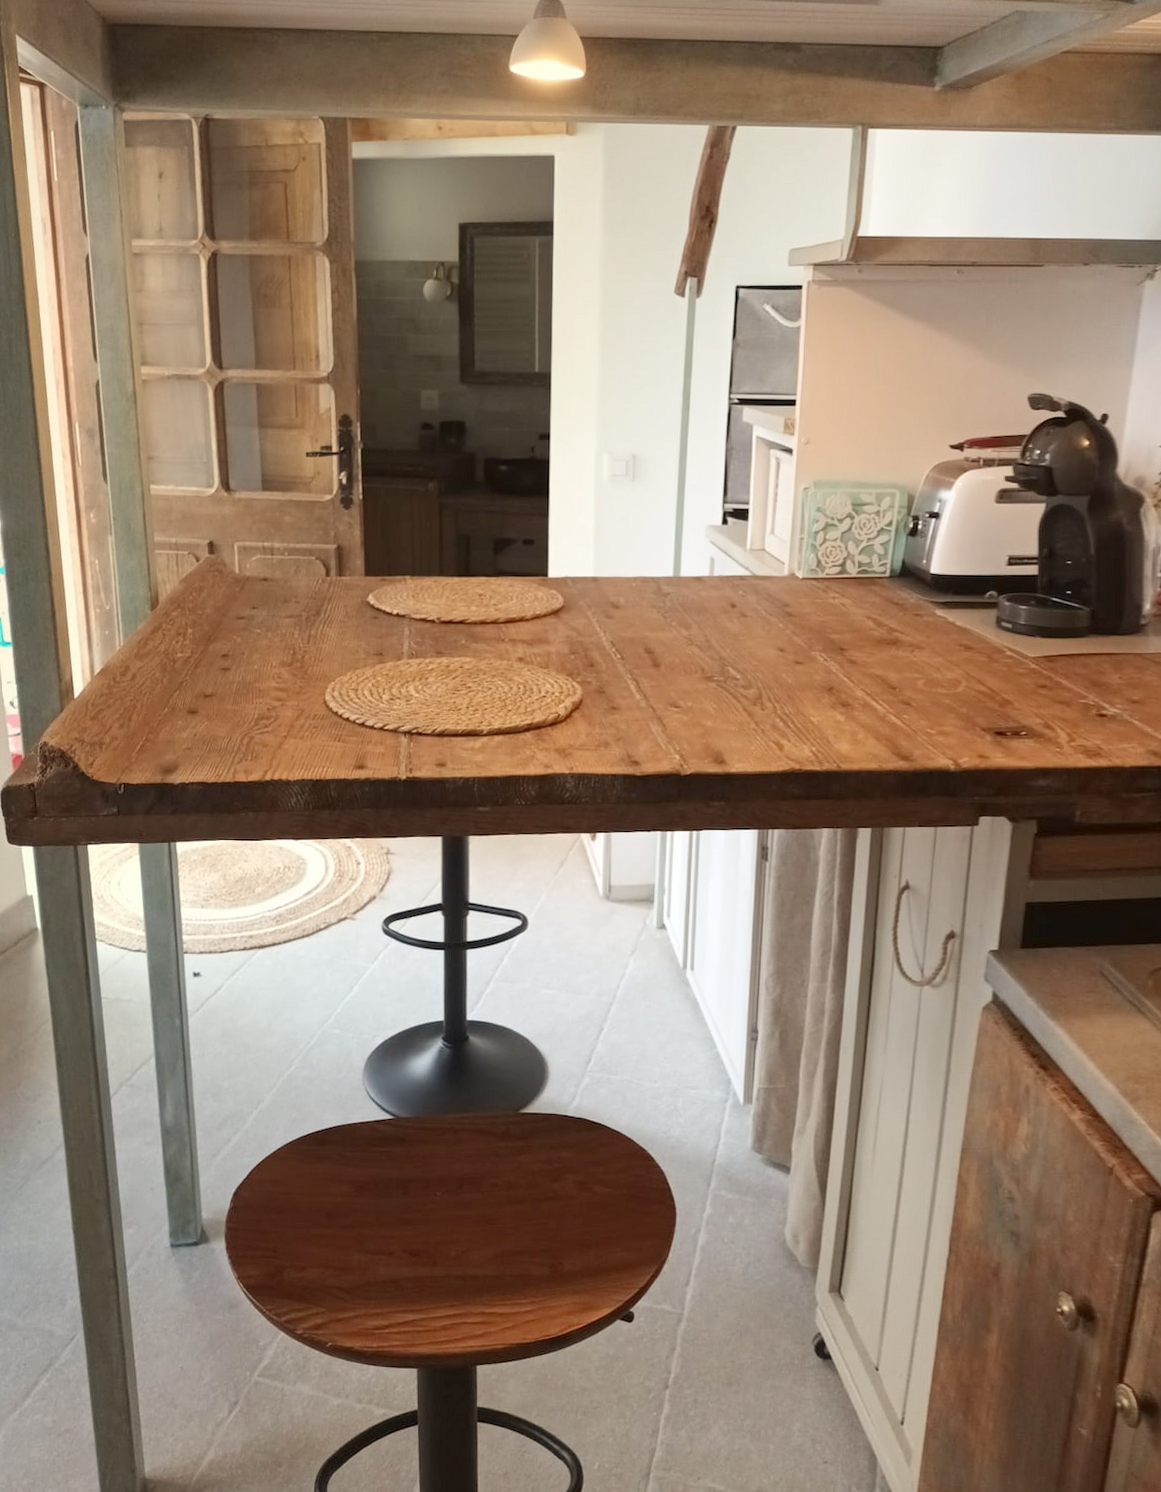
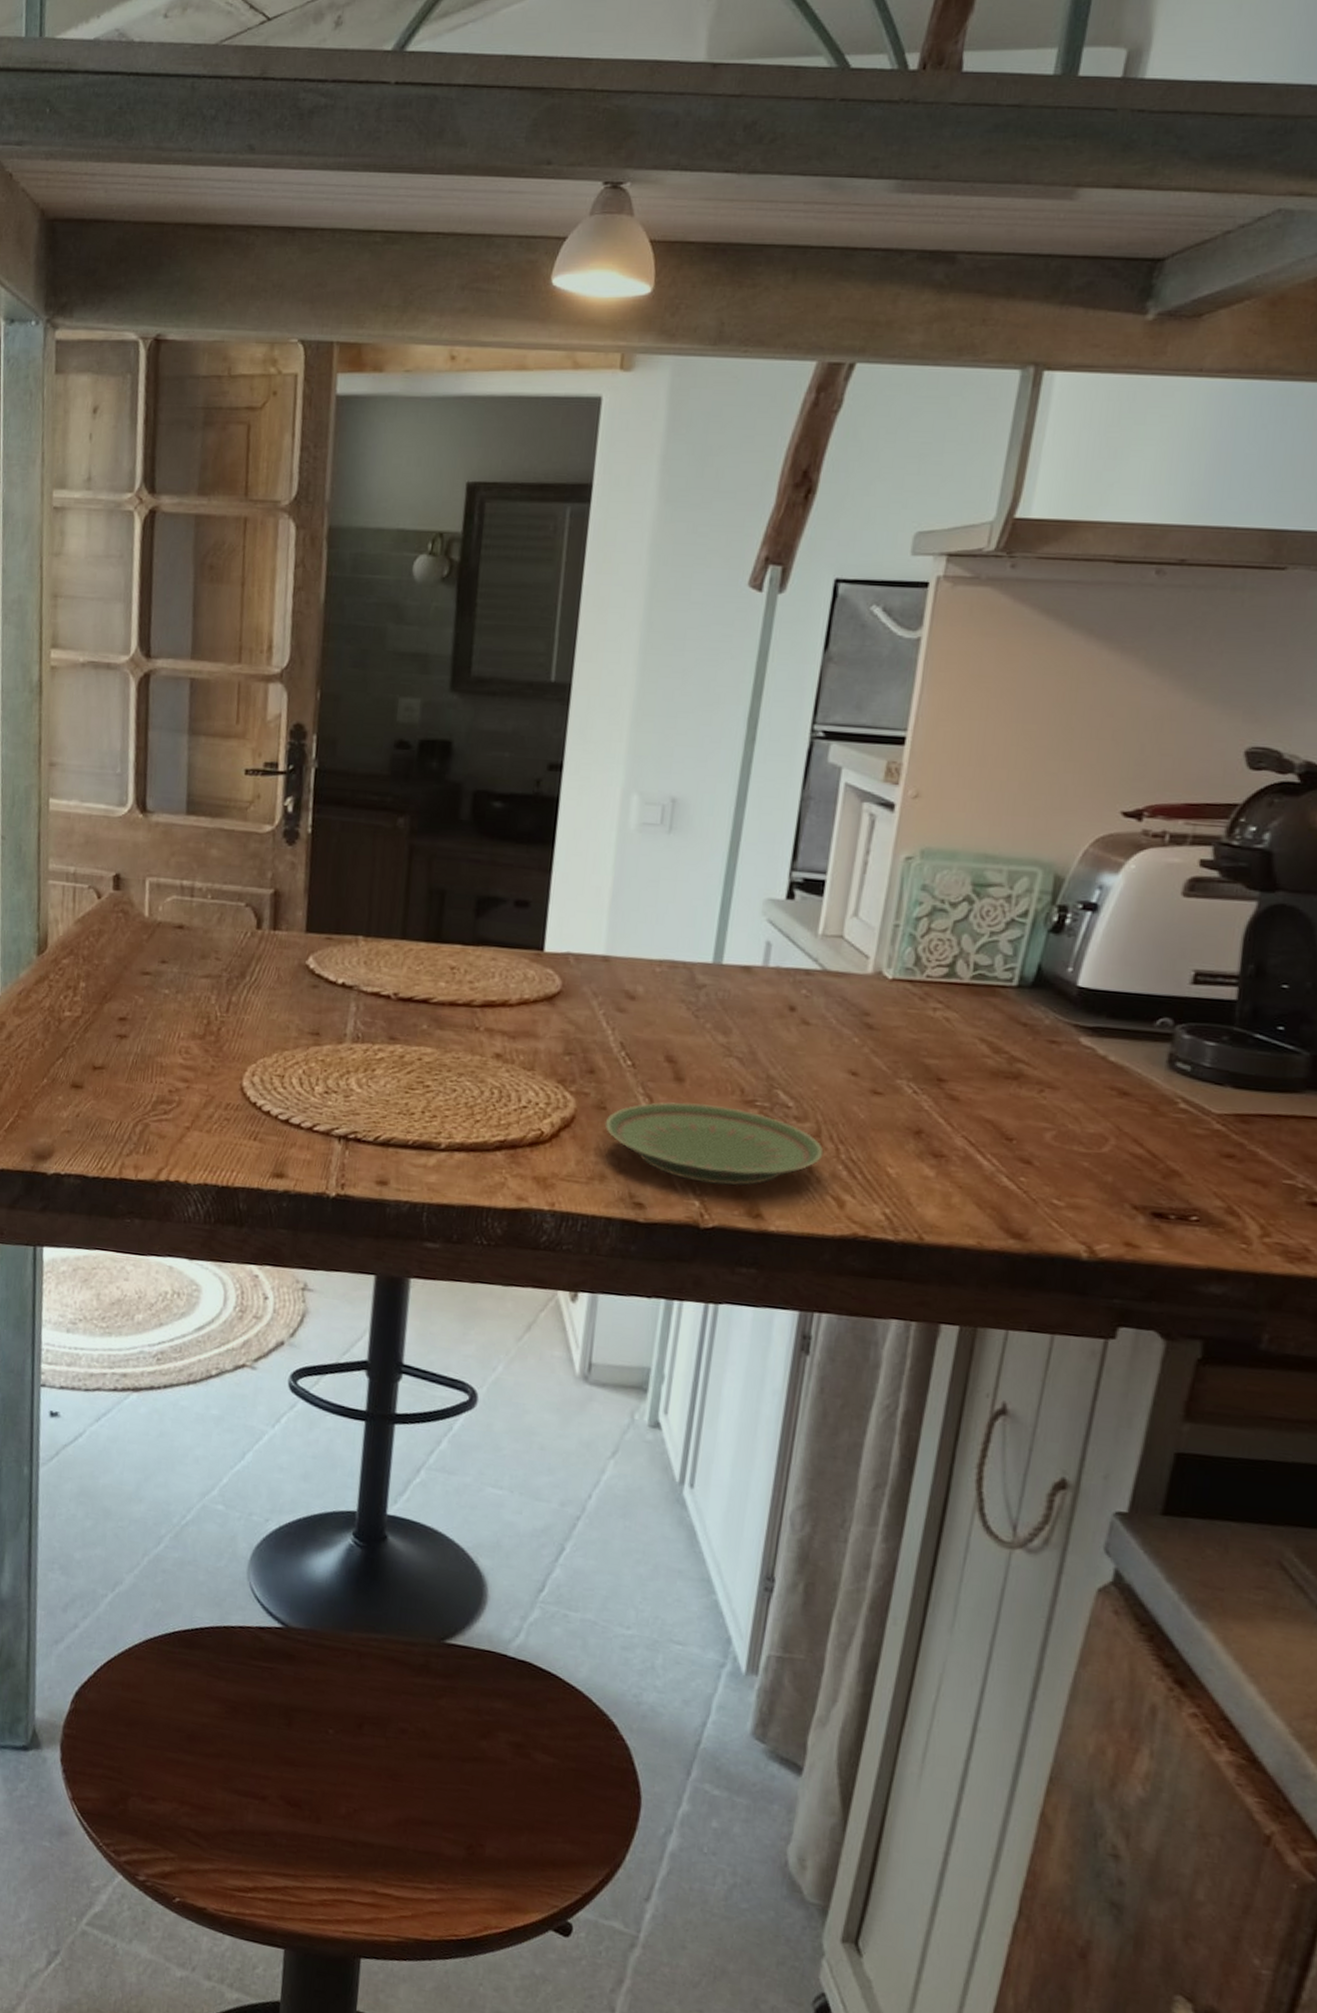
plate: none [605,681,765,741] -> present [605,1102,824,1185]

